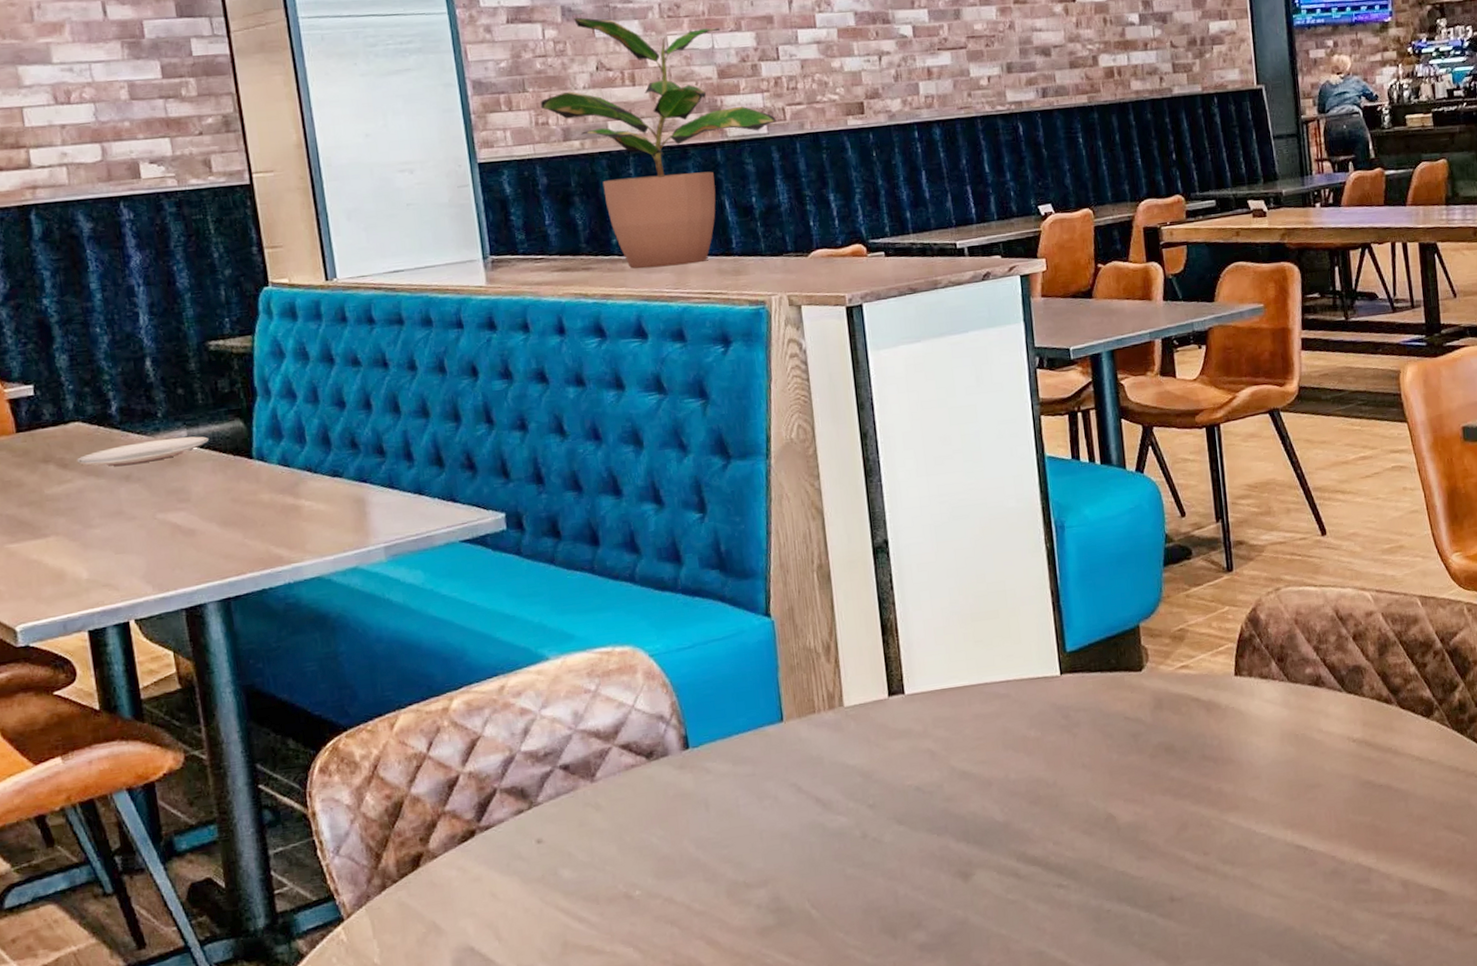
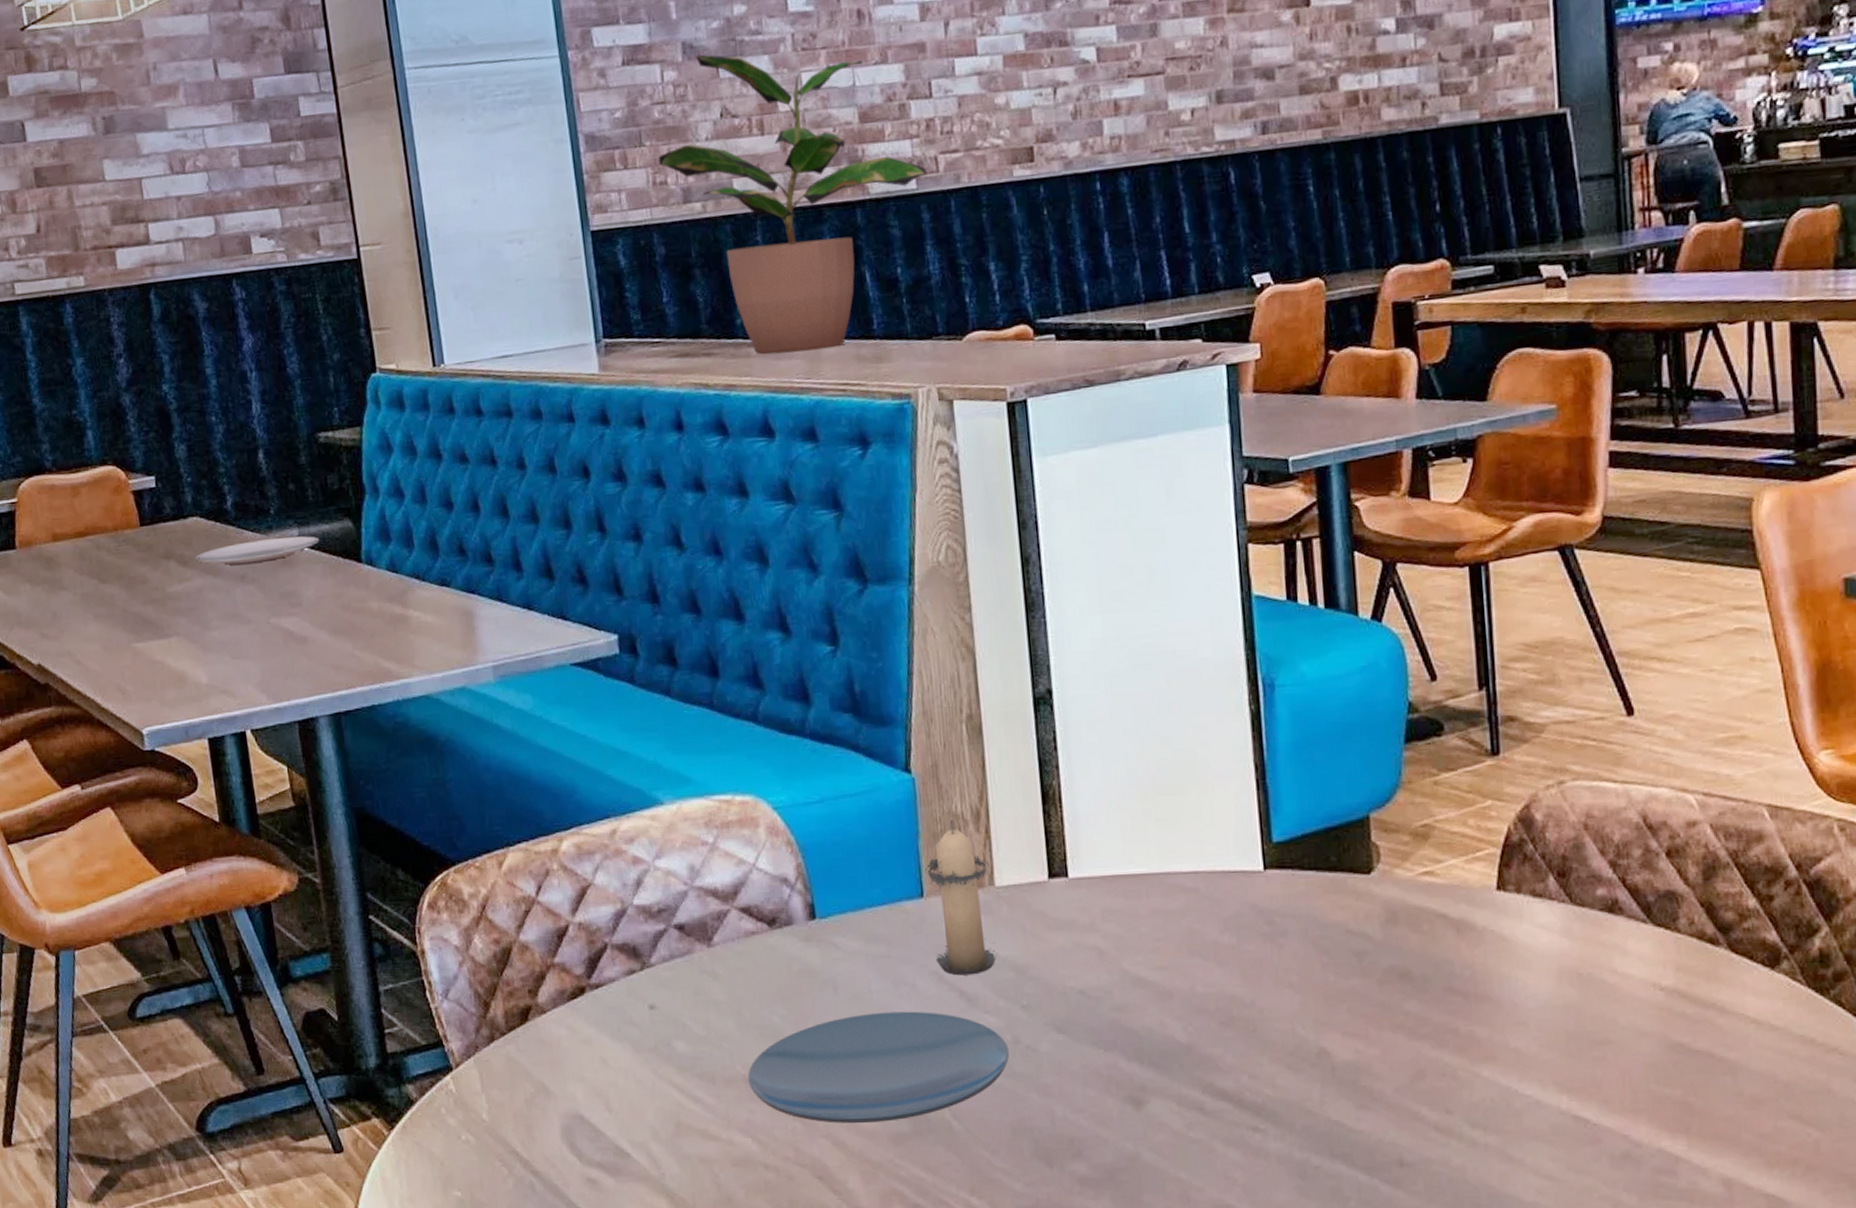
plate: none [628,819,859,926] -> present [747,1011,1009,1124]
candle: none [784,654,847,786] -> present [925,820,998,976]

